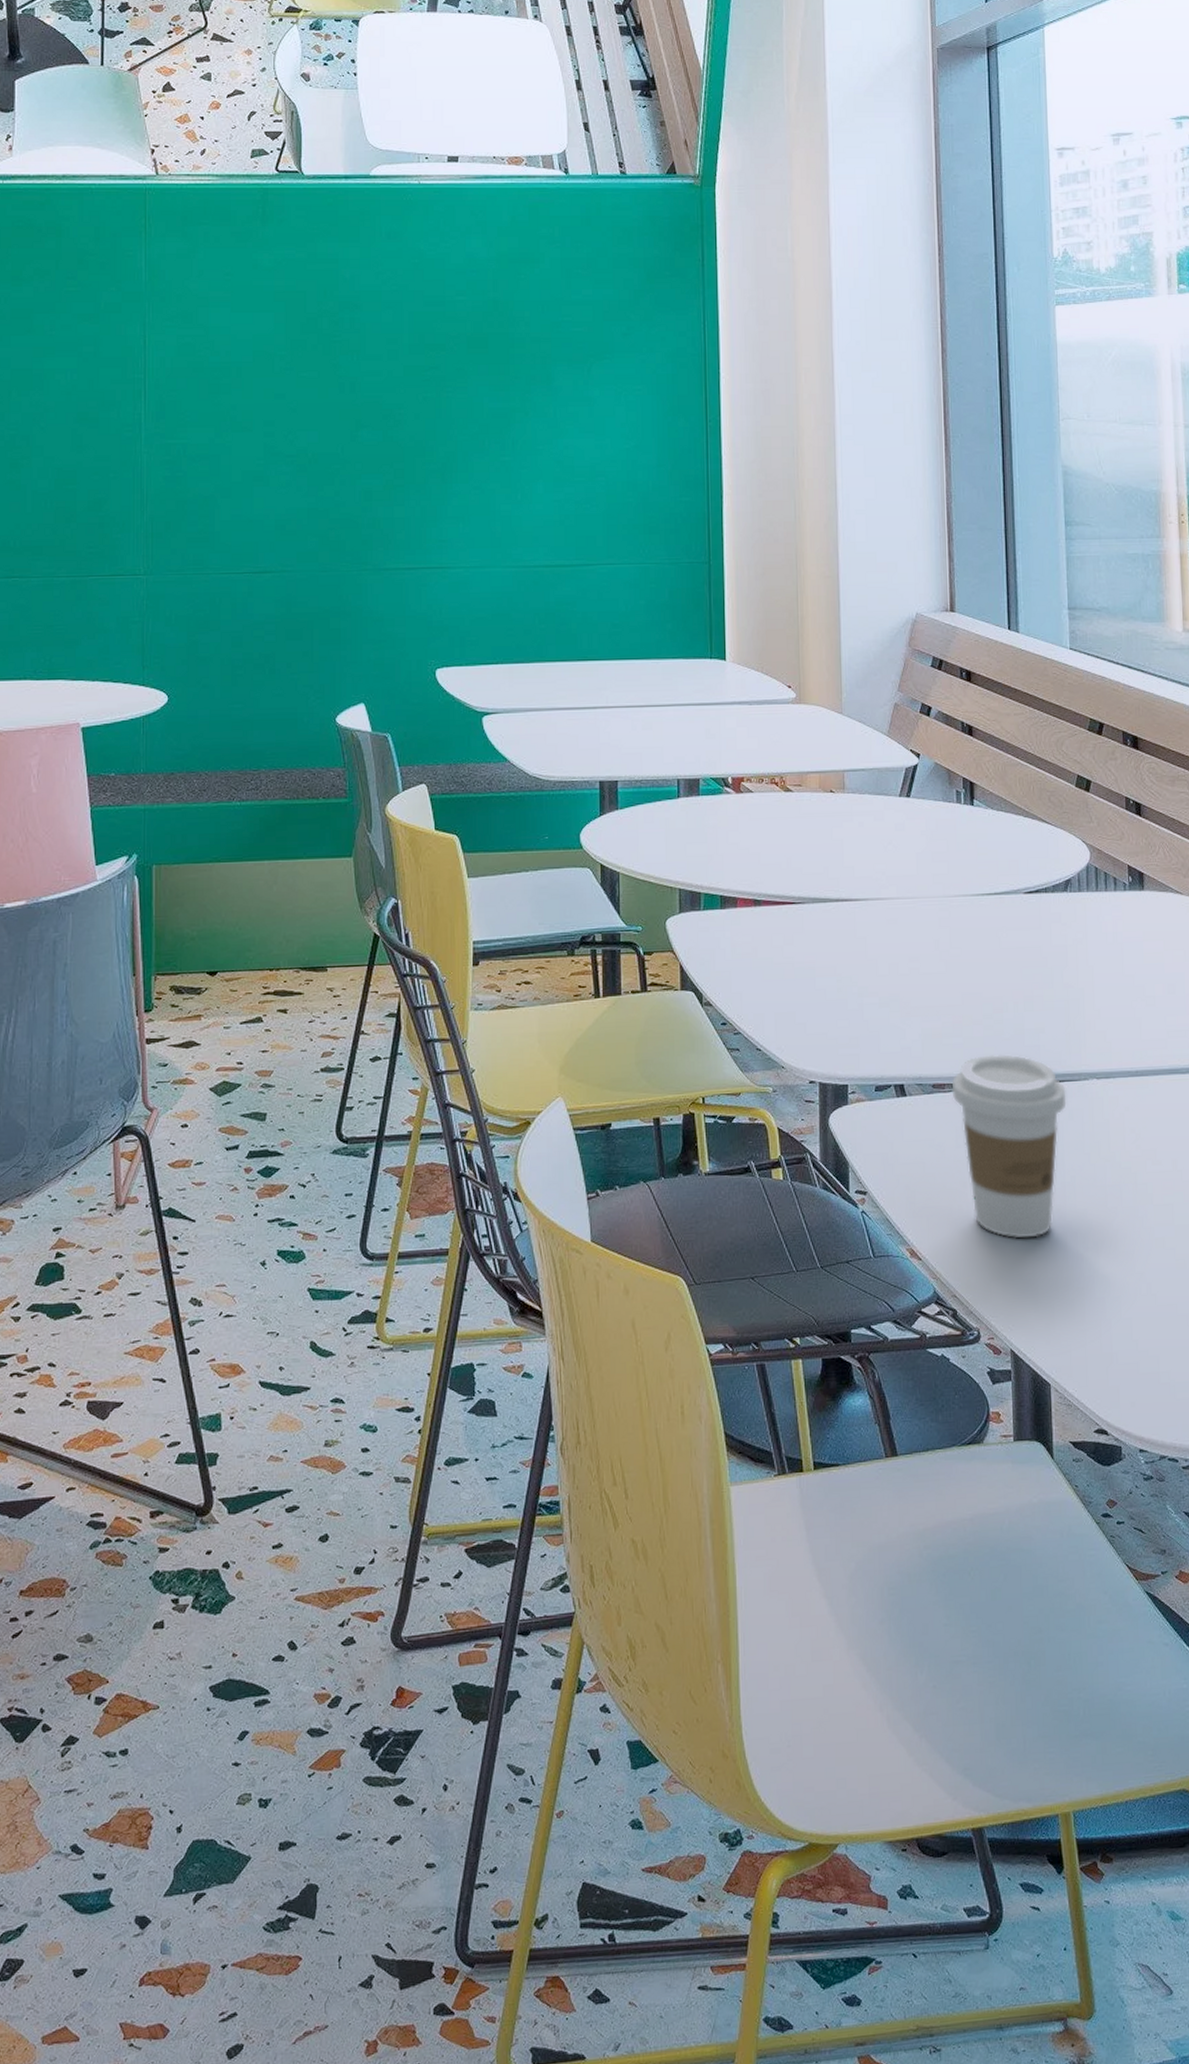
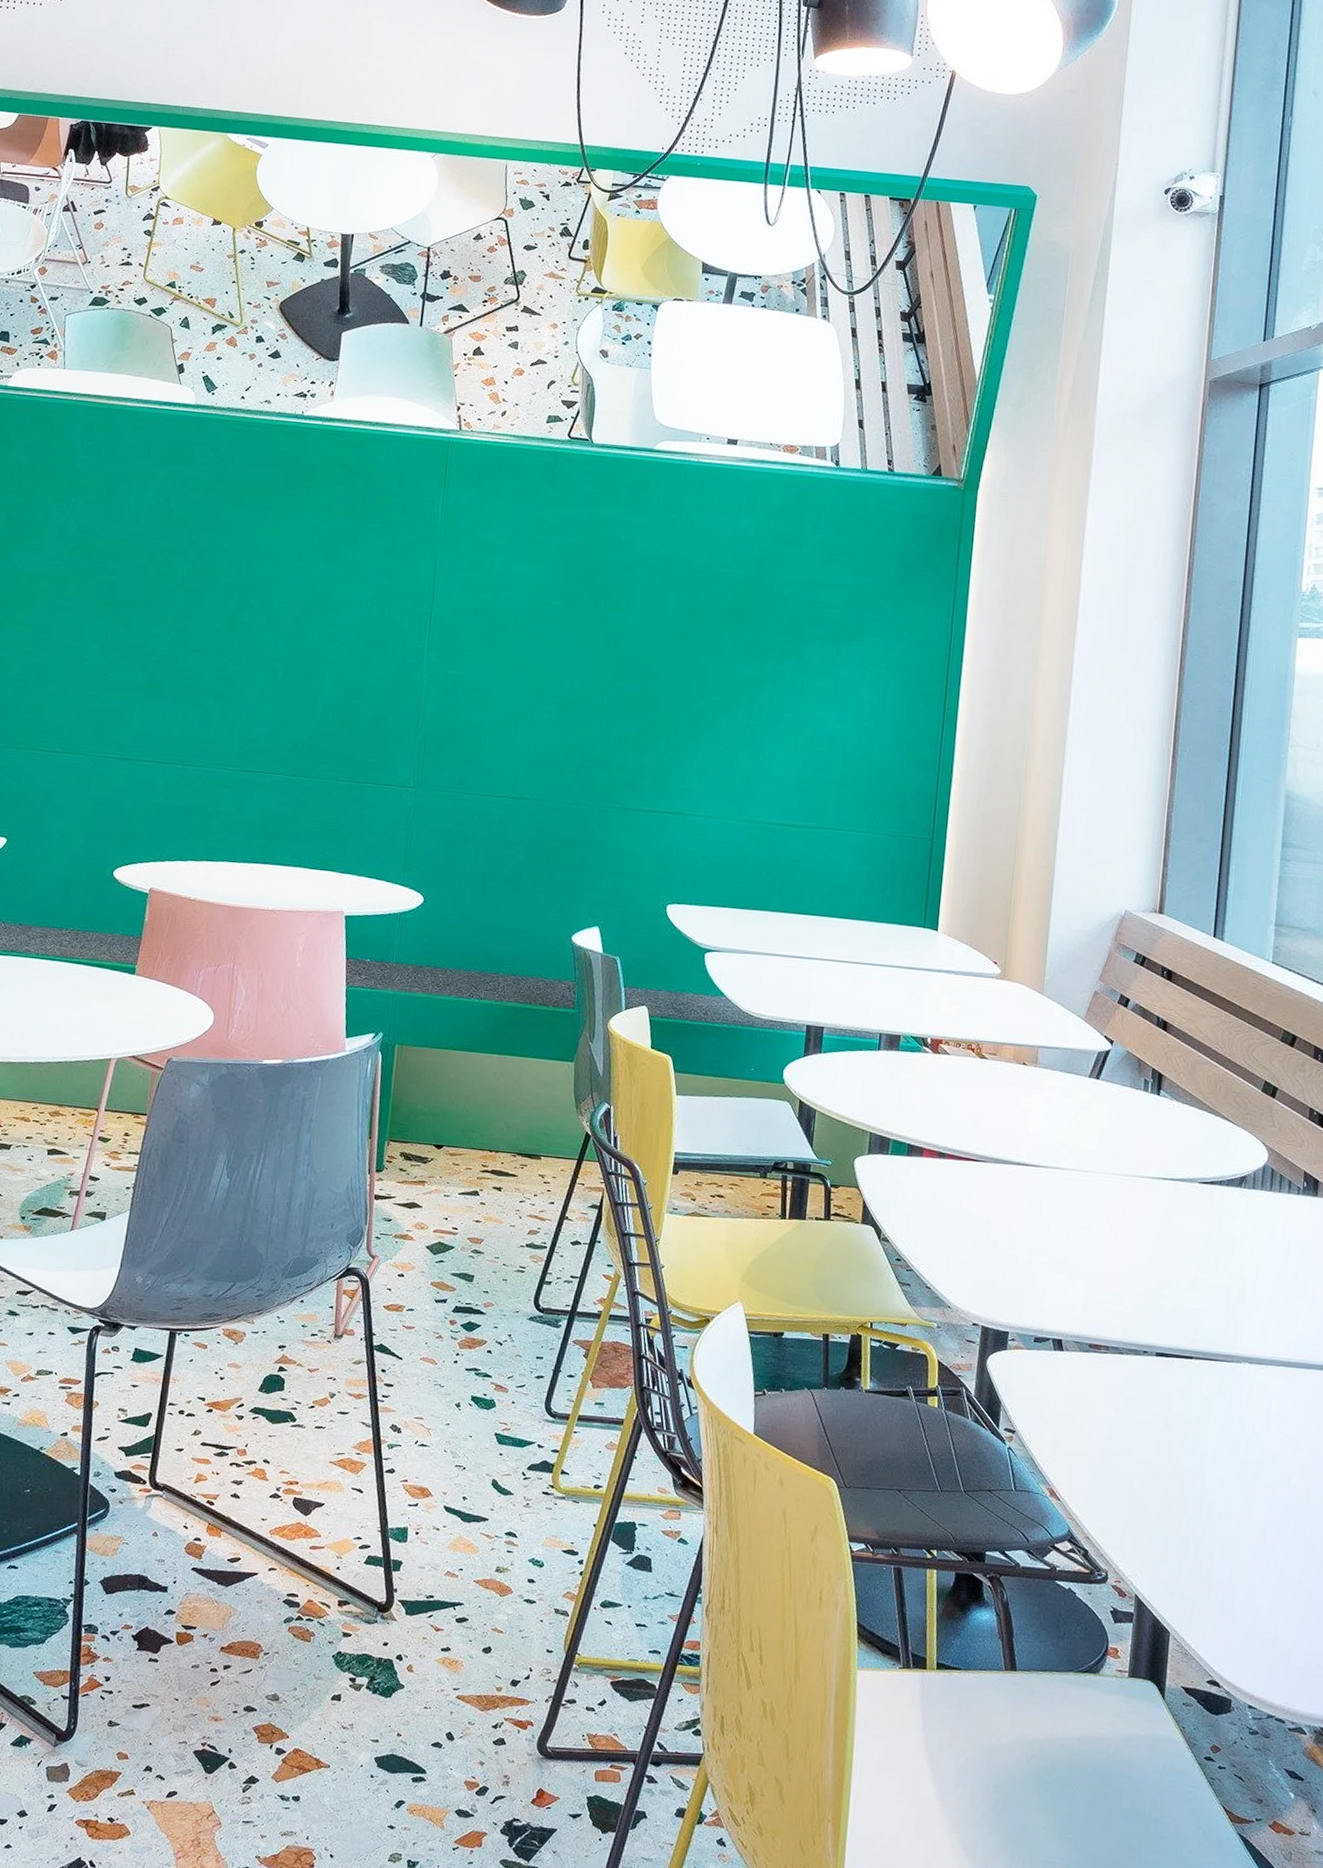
coffee cup: present [951,1055,1067,1239] -> none [1108,1325,1218,1498]

